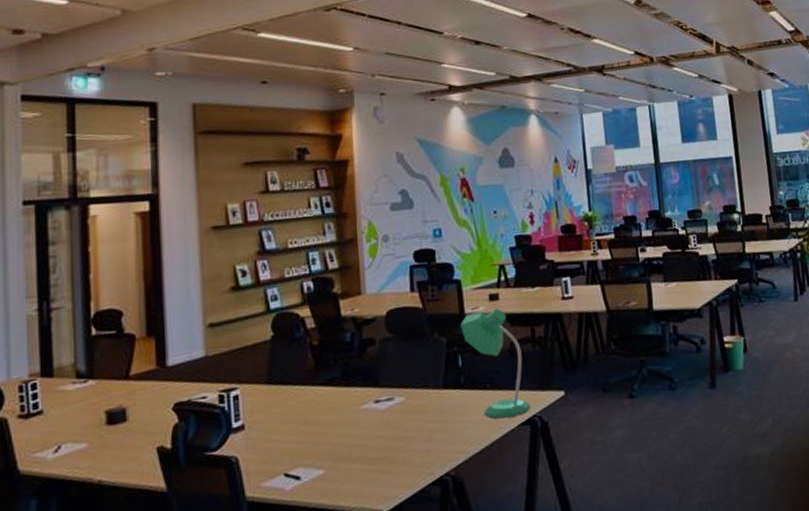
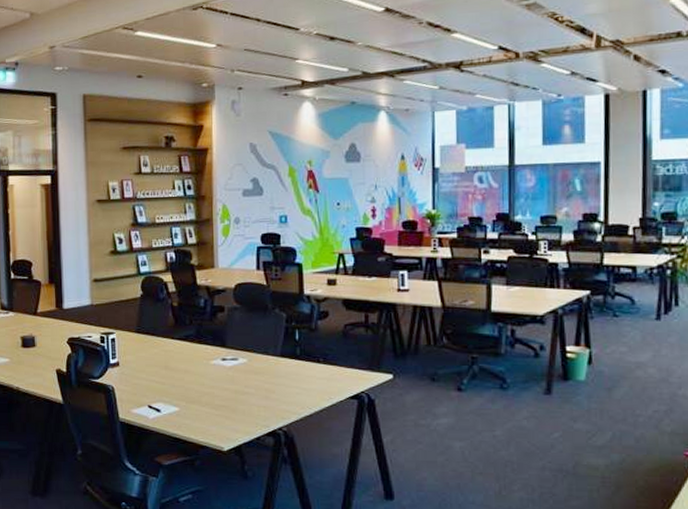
desk lamp: present [460,308,531,419] -> none [299,292,360,390]

